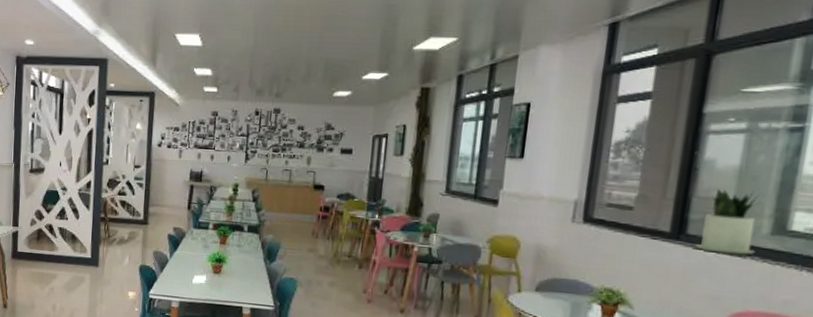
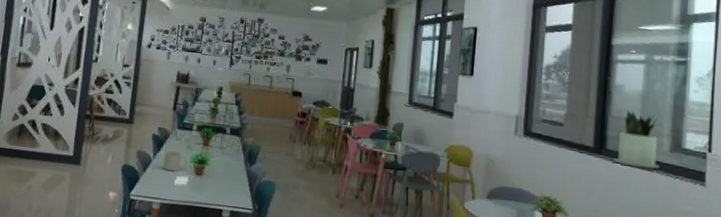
mug: none [180,250,205,271] -> present [163,151,188,172]

